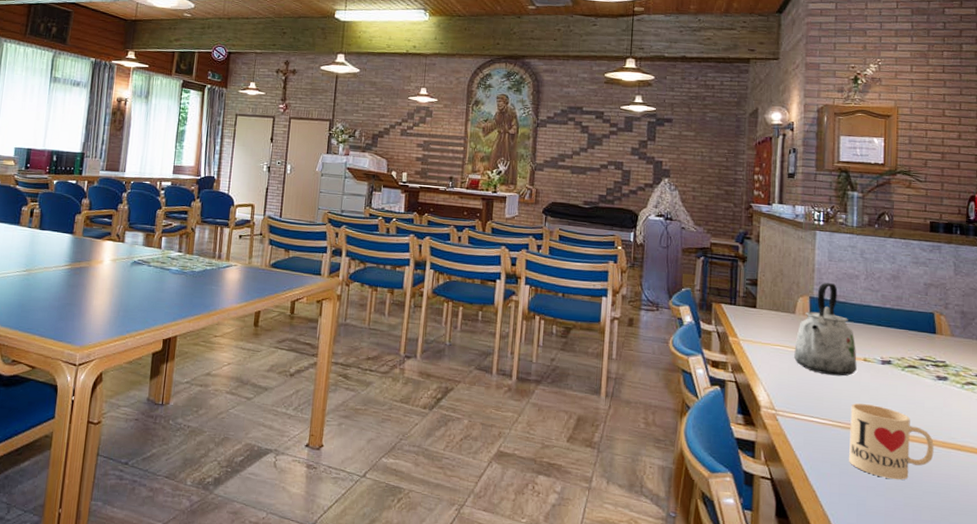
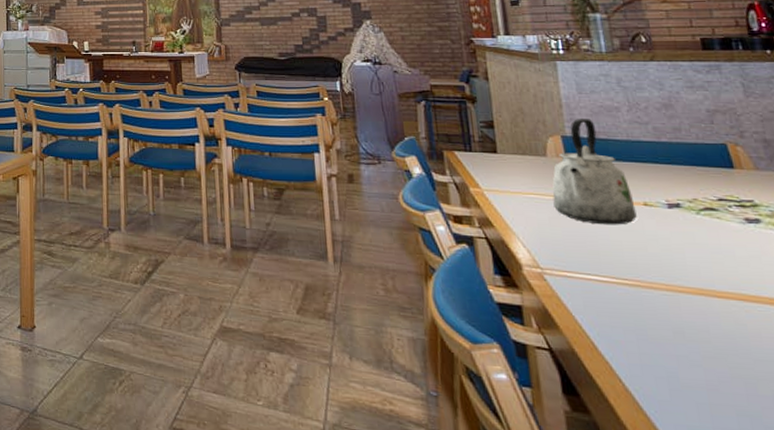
mug: present [849,403,934,480] -> none [637,255,760,347]

